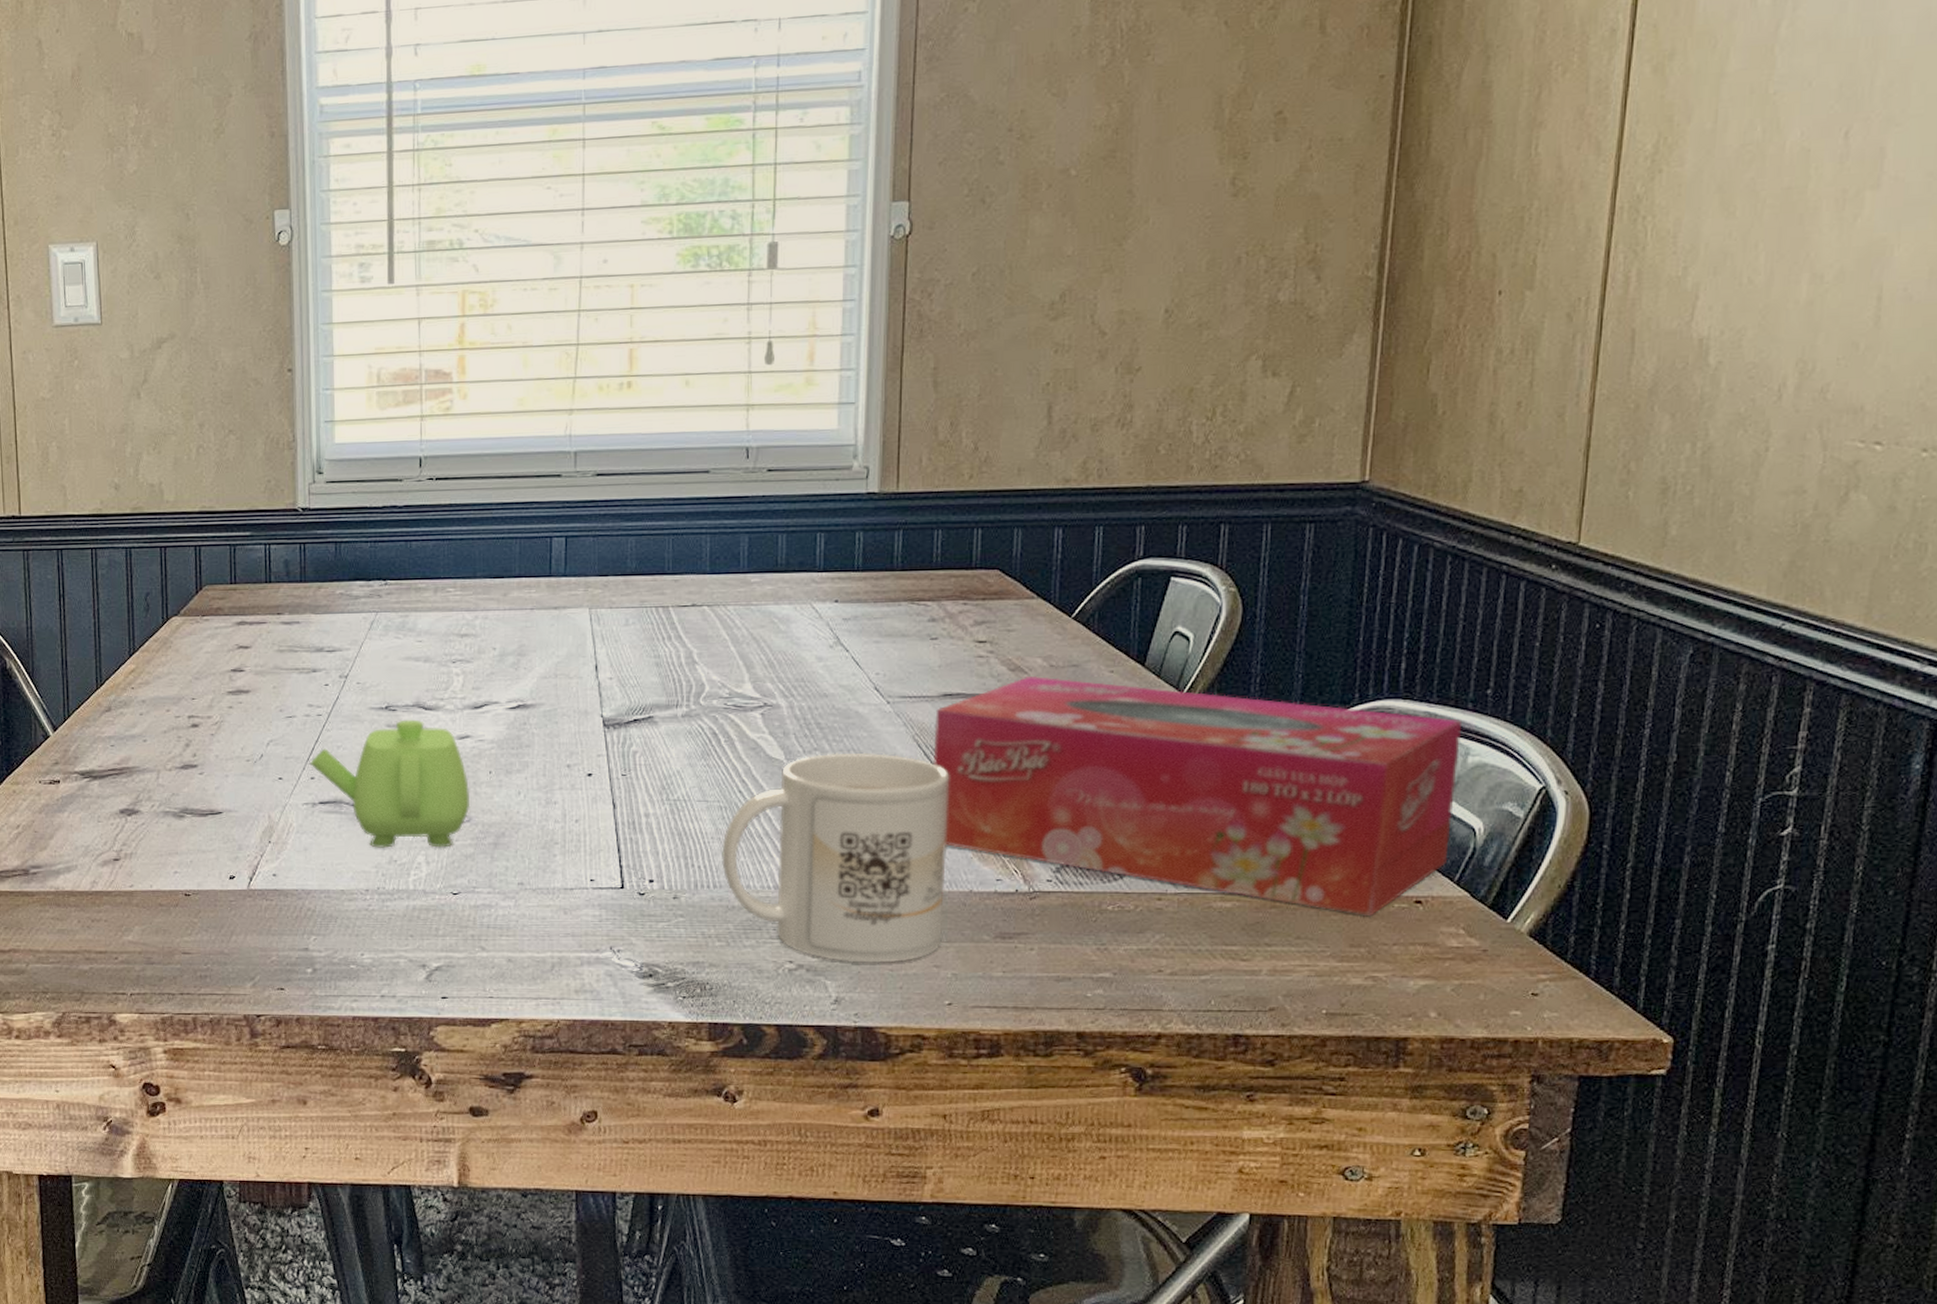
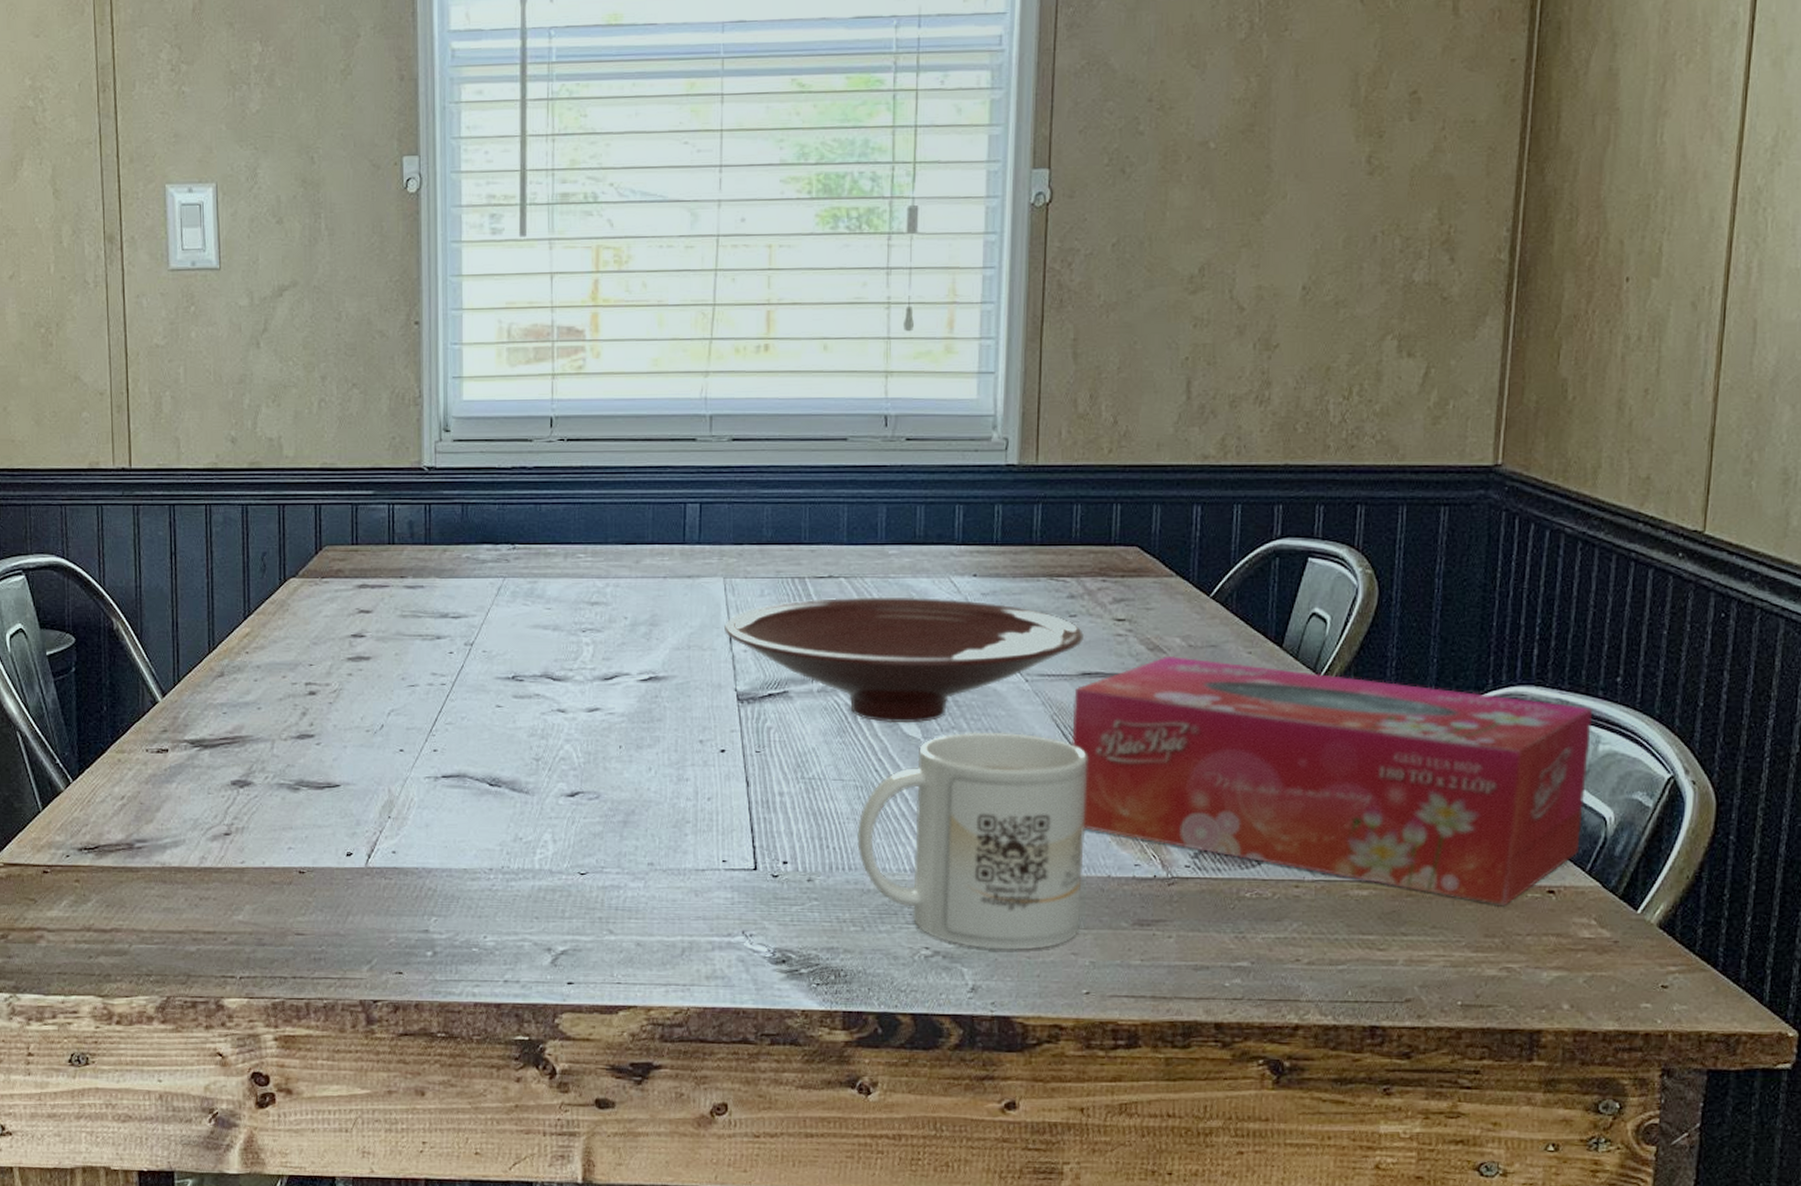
teapot: present [310,719,471,848] -> none [433,690,599,825]
bowl: none [589,623,945,746] -> present [723,596,1084,723]

